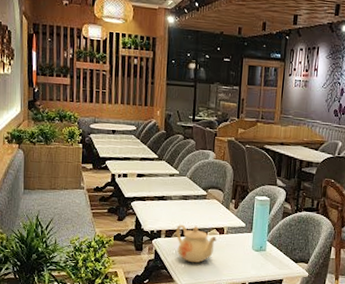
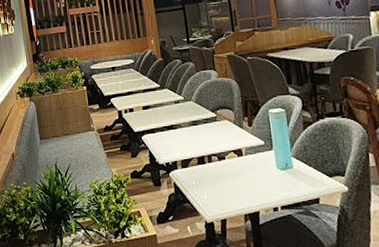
teapot: present [176,225,217,263] -> none [191,150,236,192]

